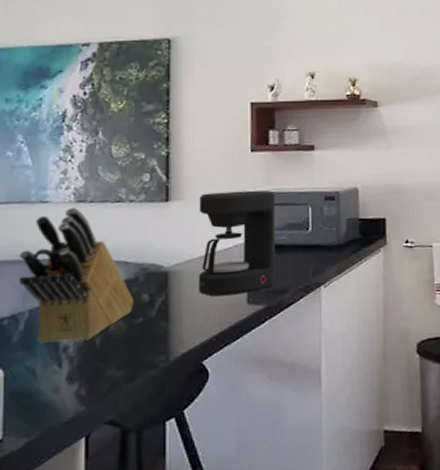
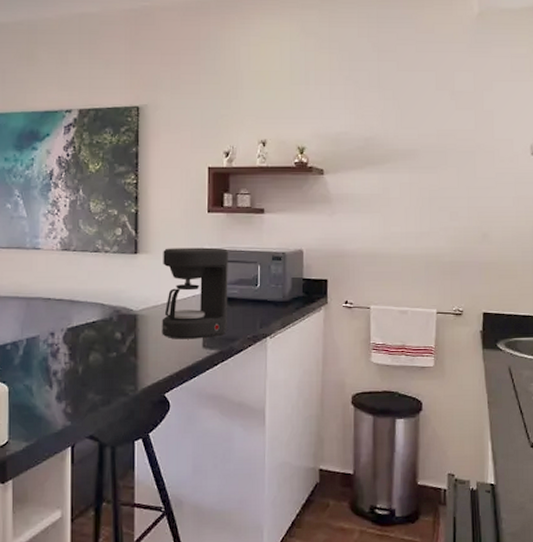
knife block: present [19,207,135,343] -> none [18,254,110,368]

